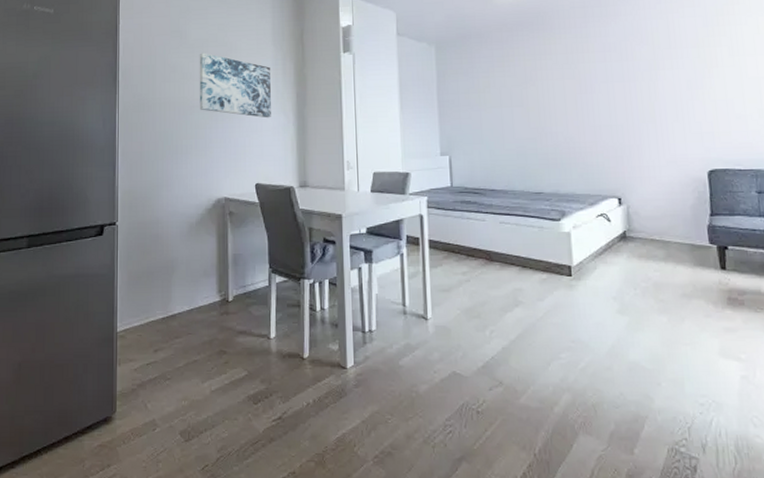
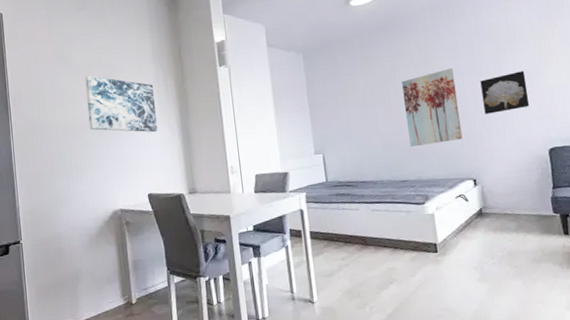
wall art: none [543,72,609,155] -> present [402,67,463,147]
wall art: none [632,81,689,126] -> present [480,71,530,114]

